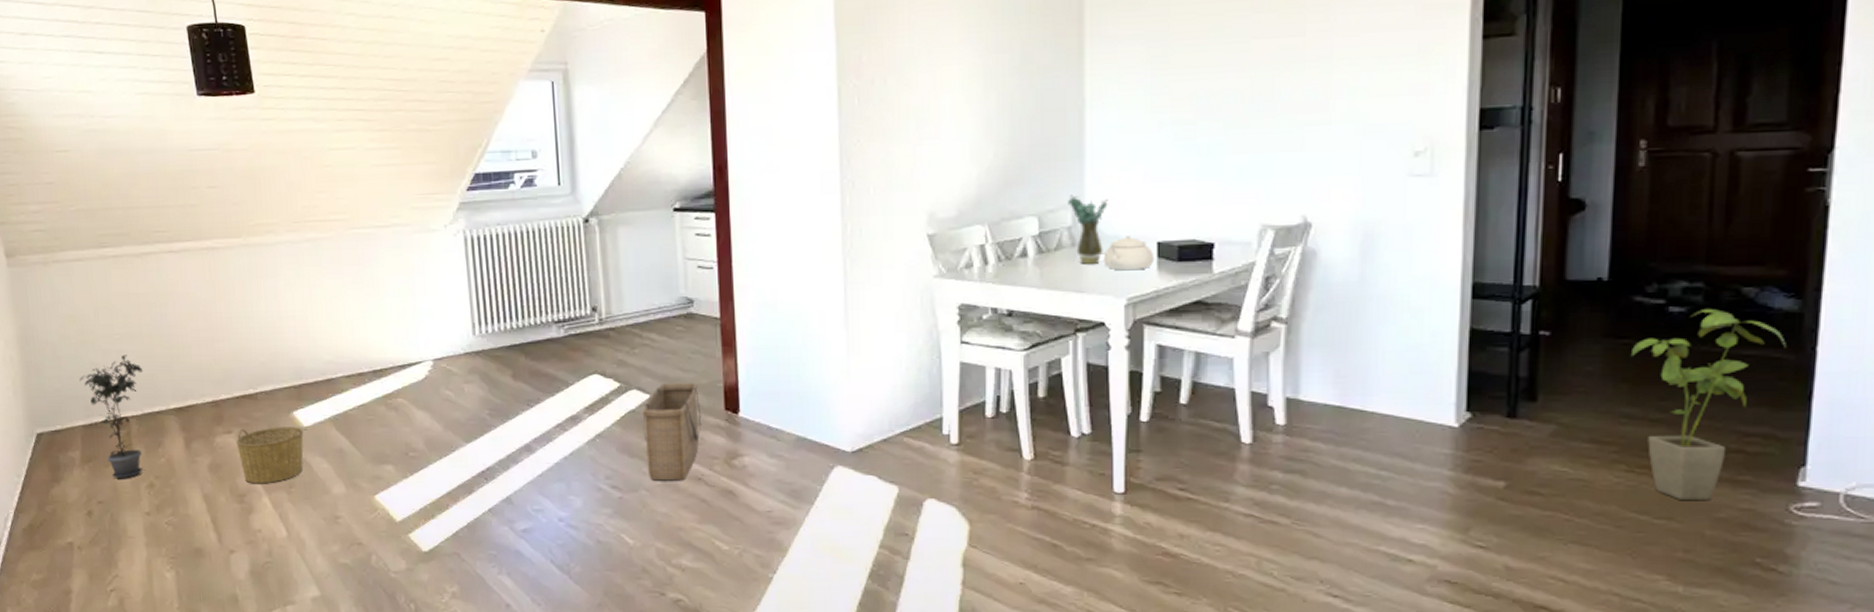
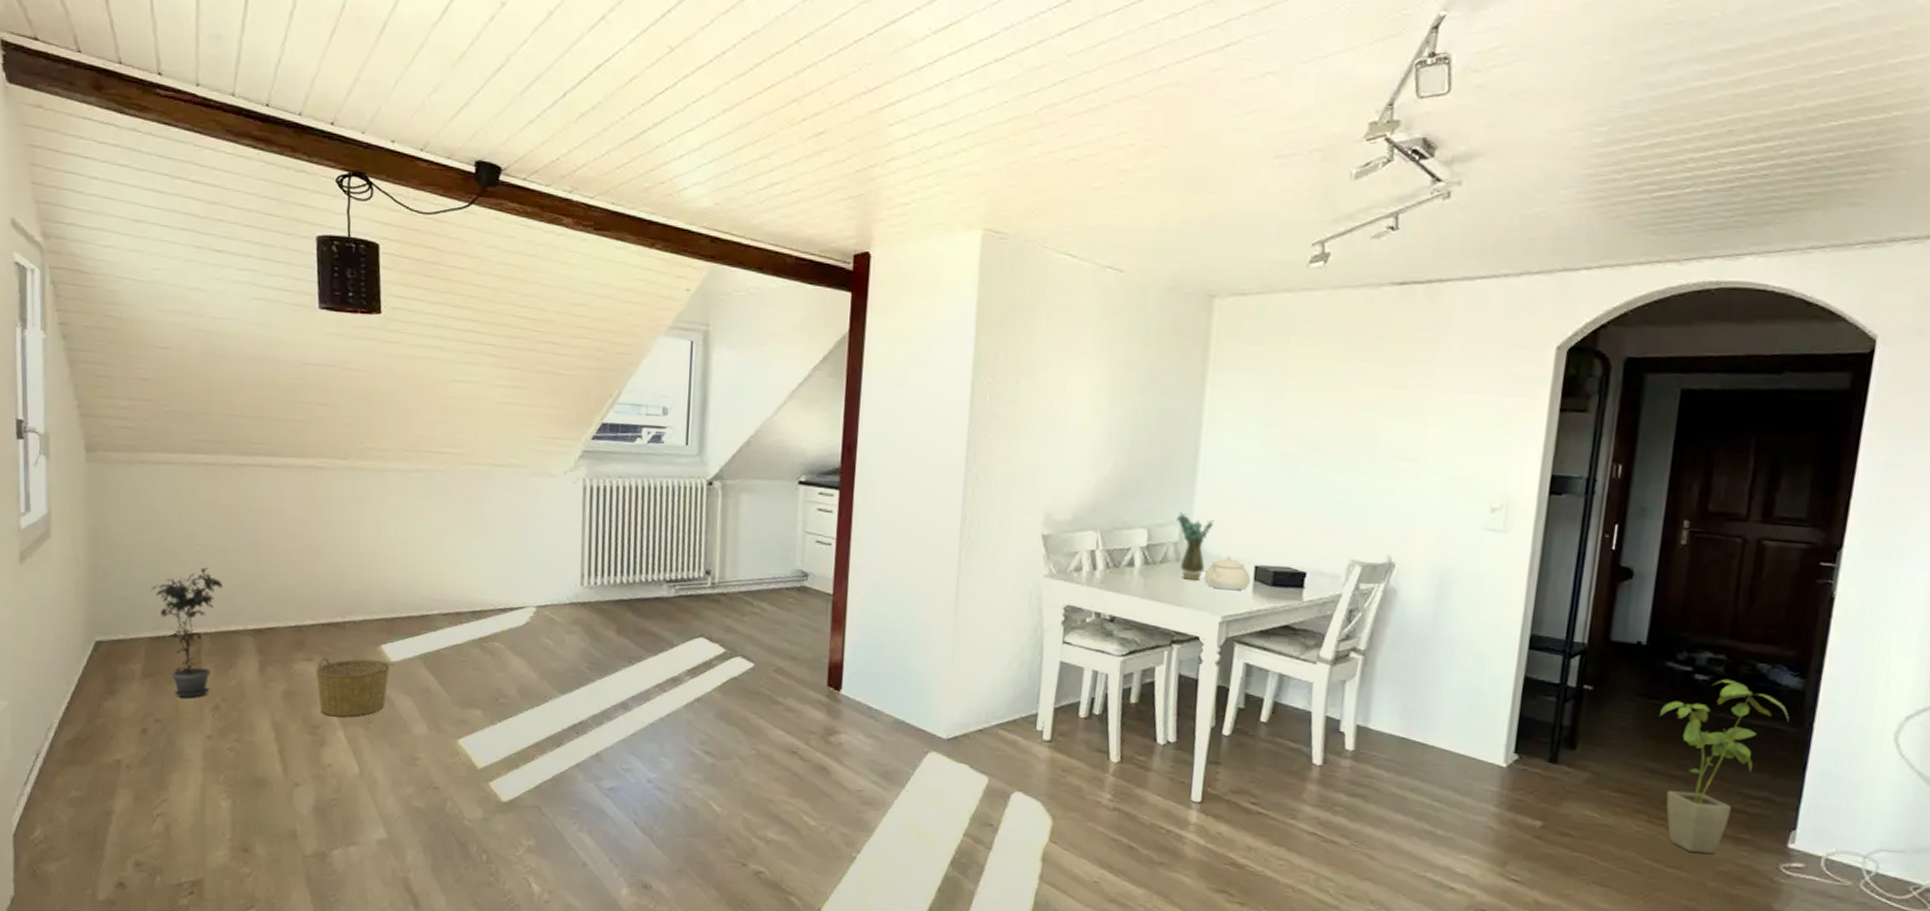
basket: present [642,382,702,481] -> none [743,653,804,752]

